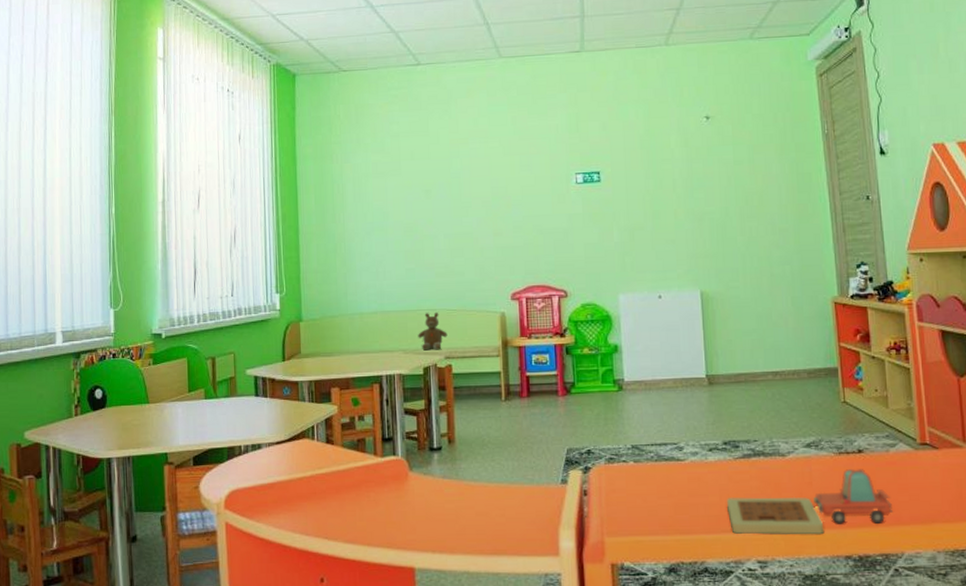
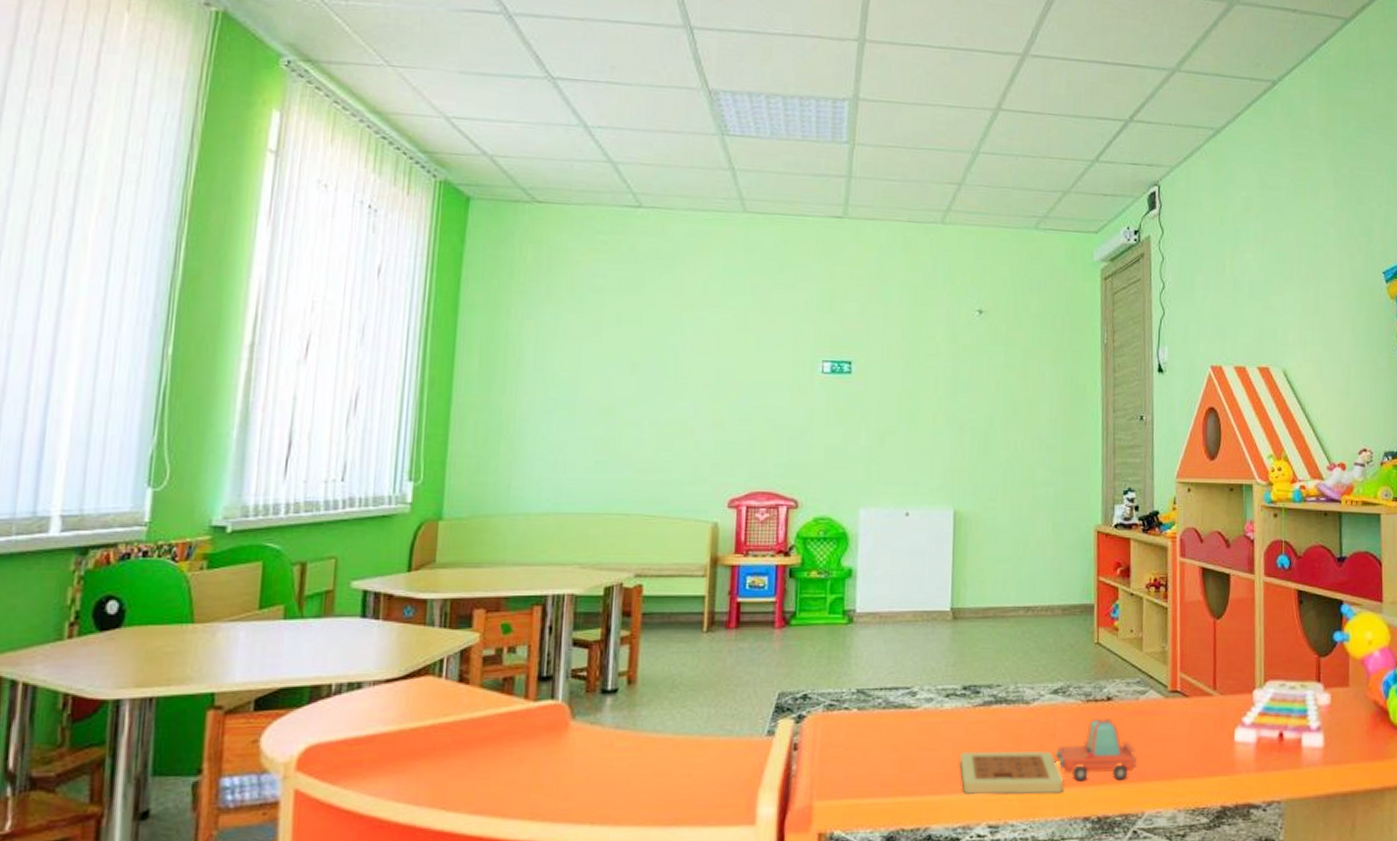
stuffed bear: present [418,313,448,351] -> none [601,518,641,566]

